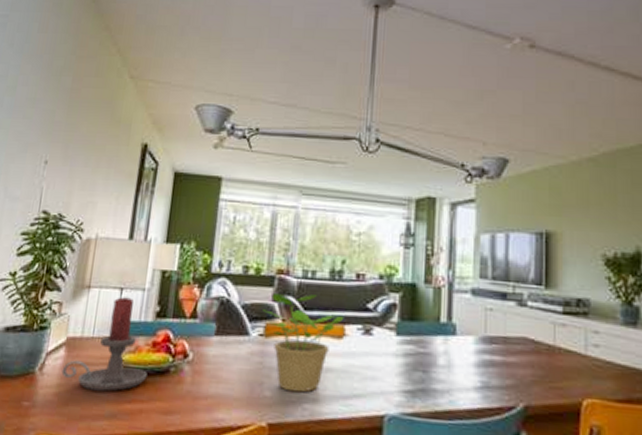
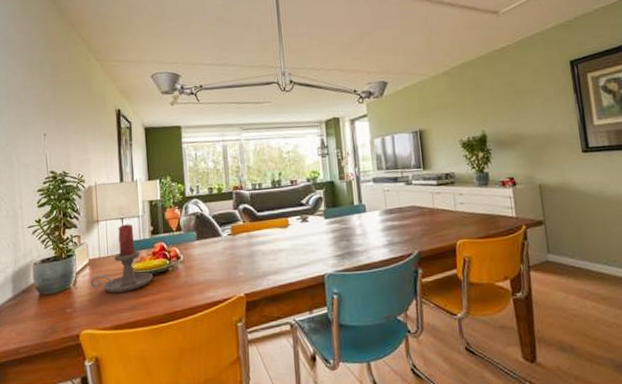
potted plant: present [263,292,344,393] -> none [228,200,287,270]

